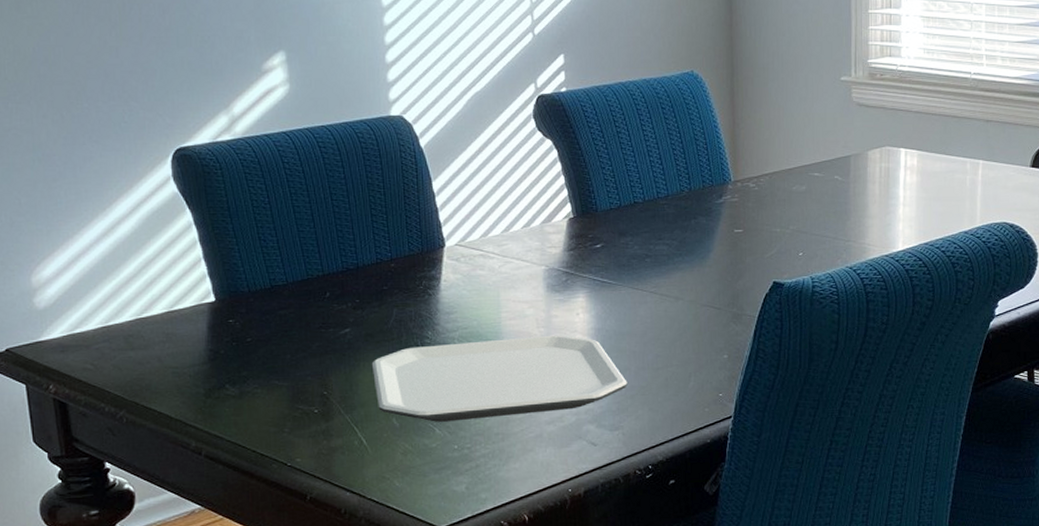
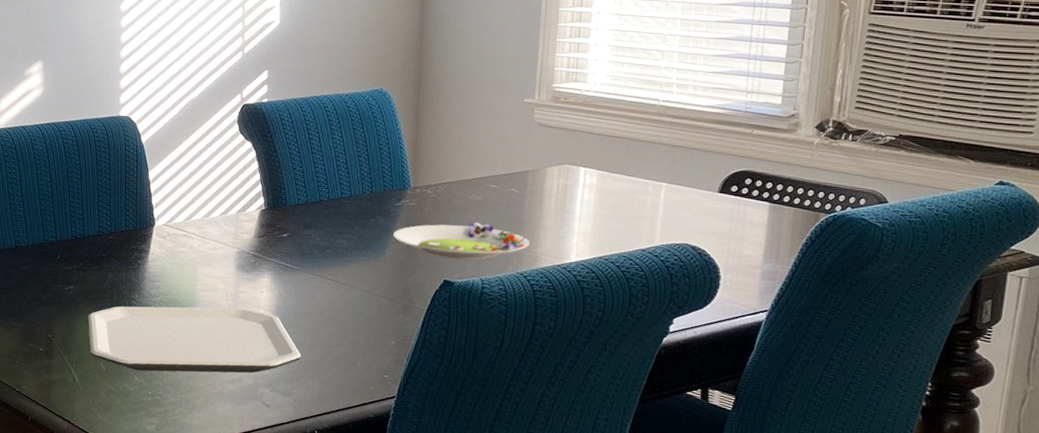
salad plate: none [717,215,856,257] -> present [393,222,529,260]

